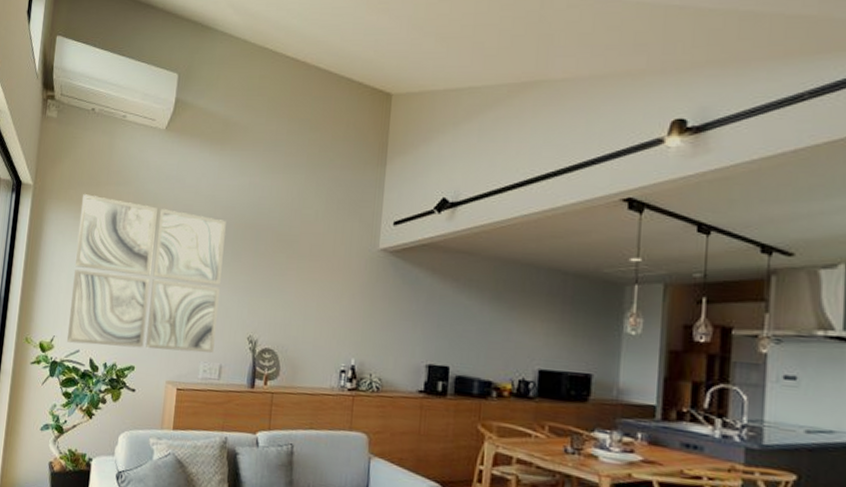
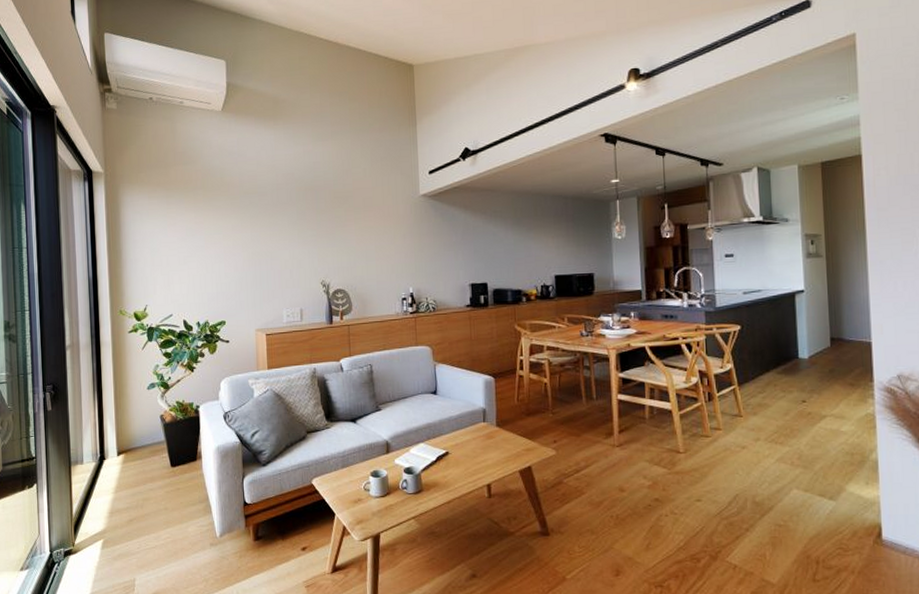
wall art: present [67,194,226,353] -> none [154,175,293,309]

